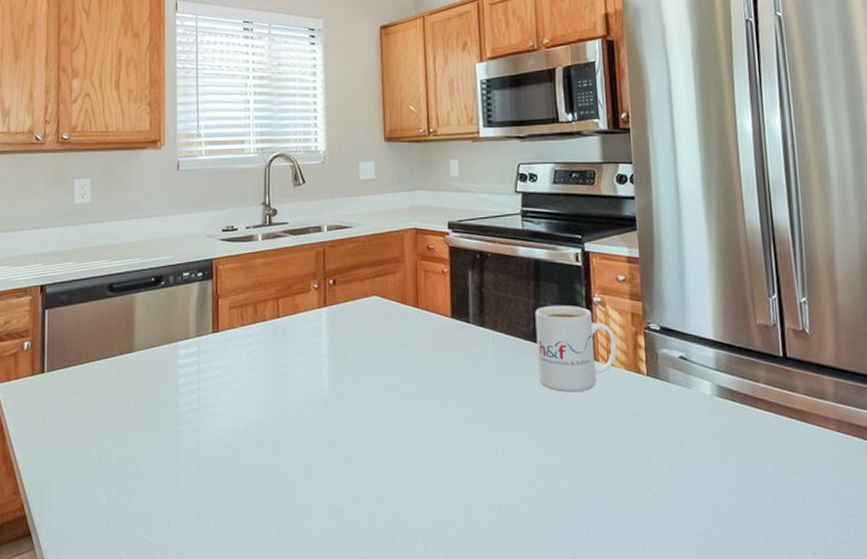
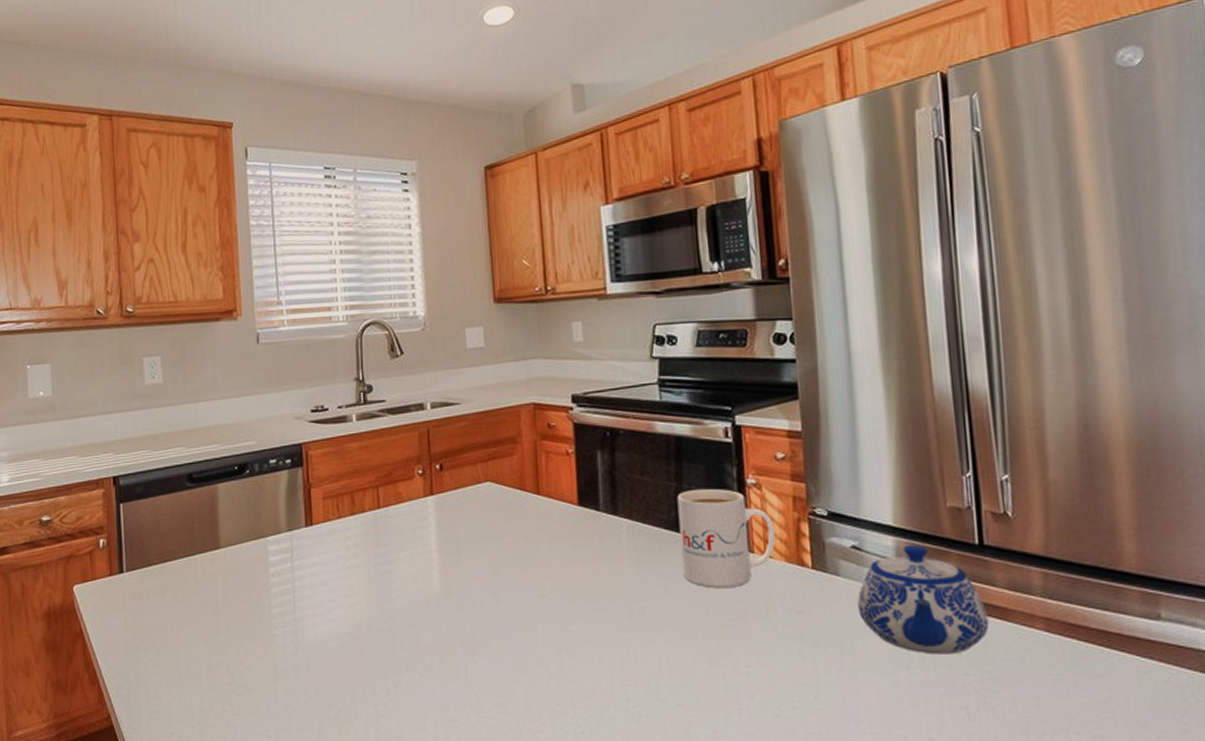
teapot: none [684,356,792,451] -> present [857,545,989,655]

